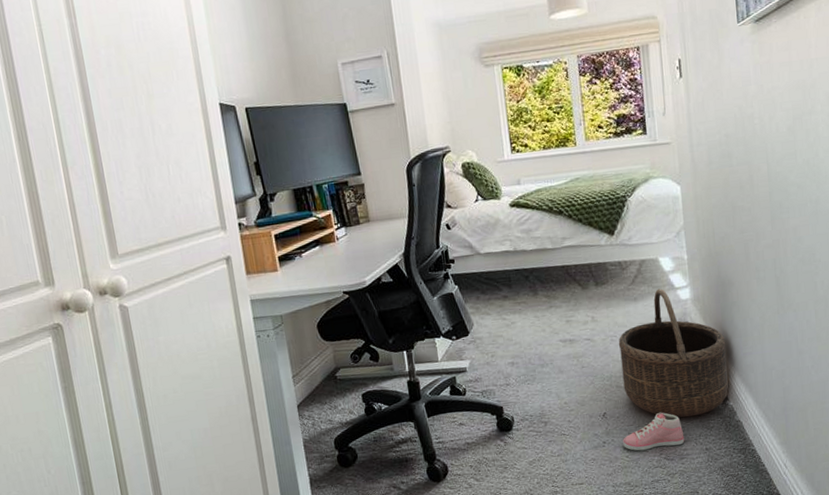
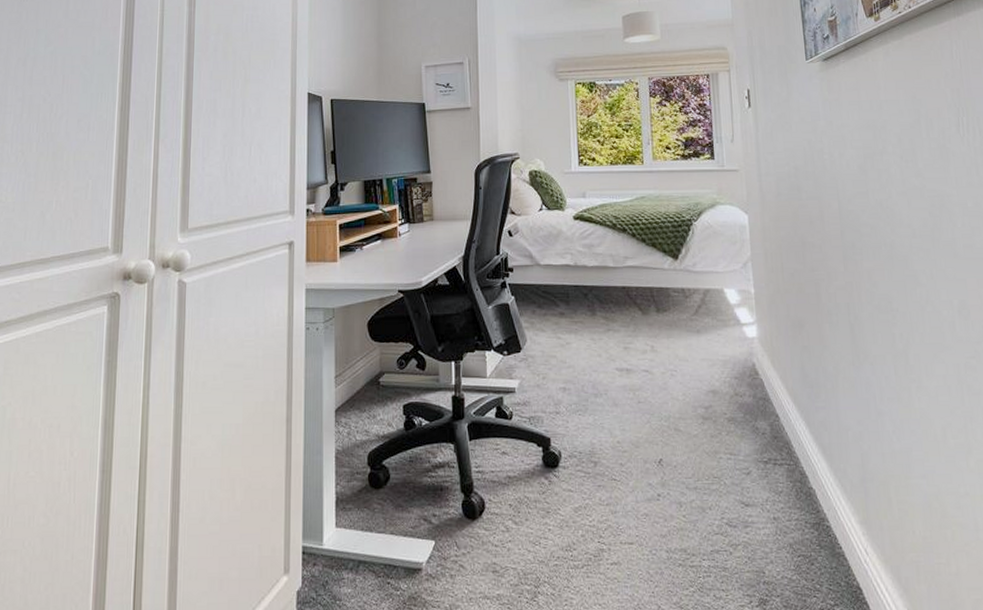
basket: present [618,288,729,418] -> none [678,322,800,476]
sneaker: present [623,412,685,451] -> none [680,466,750,511]

